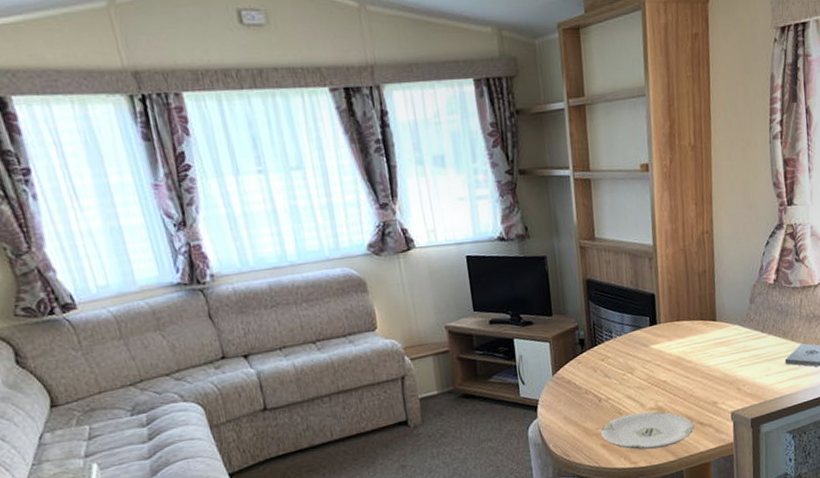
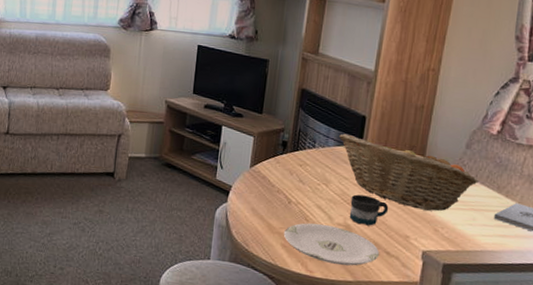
fruit basket: none [633,311,768,374] -> present [339,133,480,211]
mug: none [657,372,694,404] -> present [349,194,389,226]

